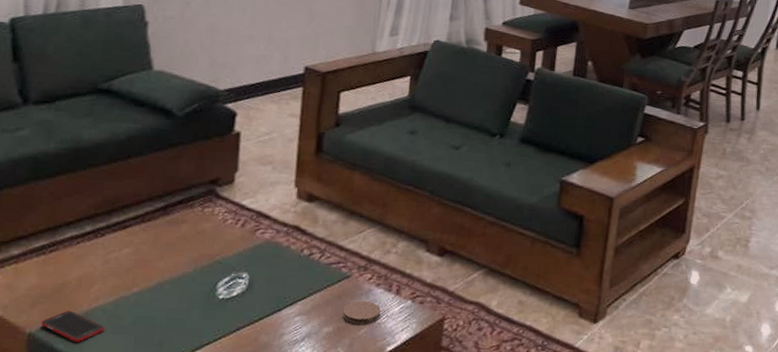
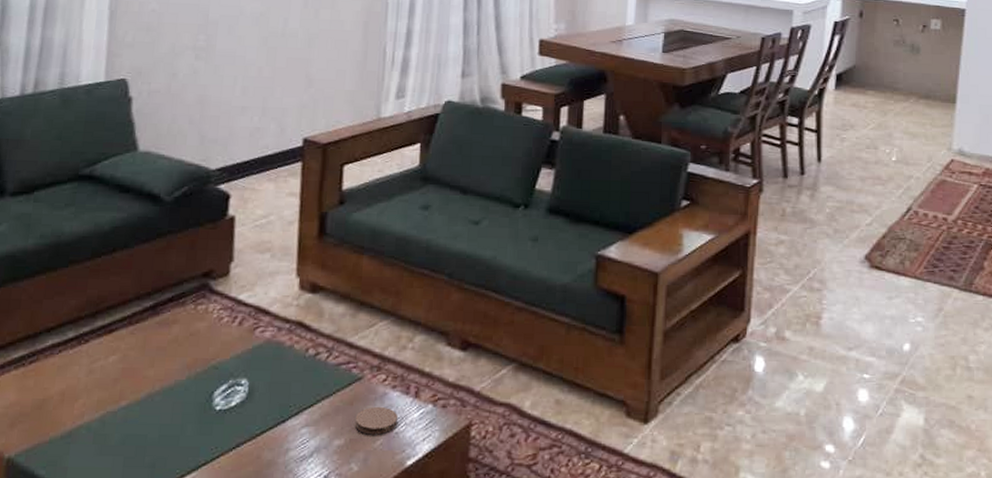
cell phone: present [41,310,105,343] -> none [21,430,90,468]

